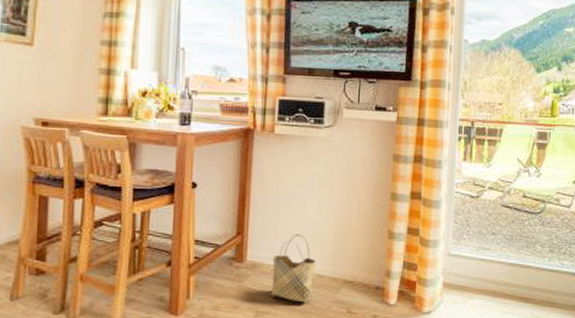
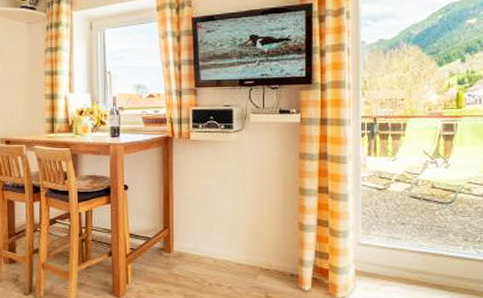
woven basket: present [270,234,316,303] -> none [195,227,234,288]

